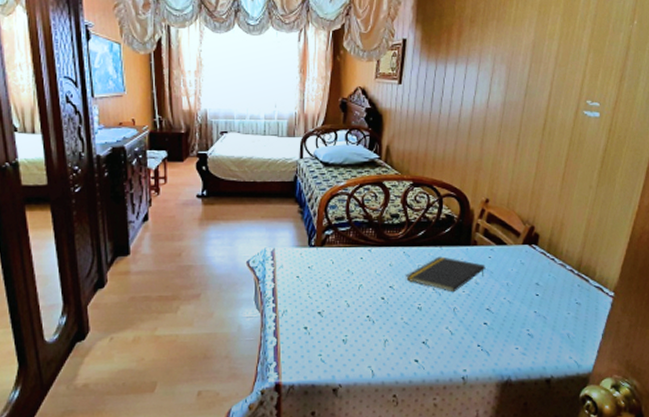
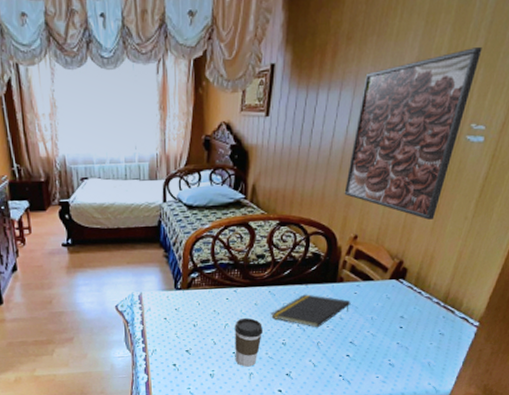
coffee cup: none [369,279,397,333] -> present [235,317,262,367]
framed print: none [474,35,590,187] -> present [344,47,482,220]

